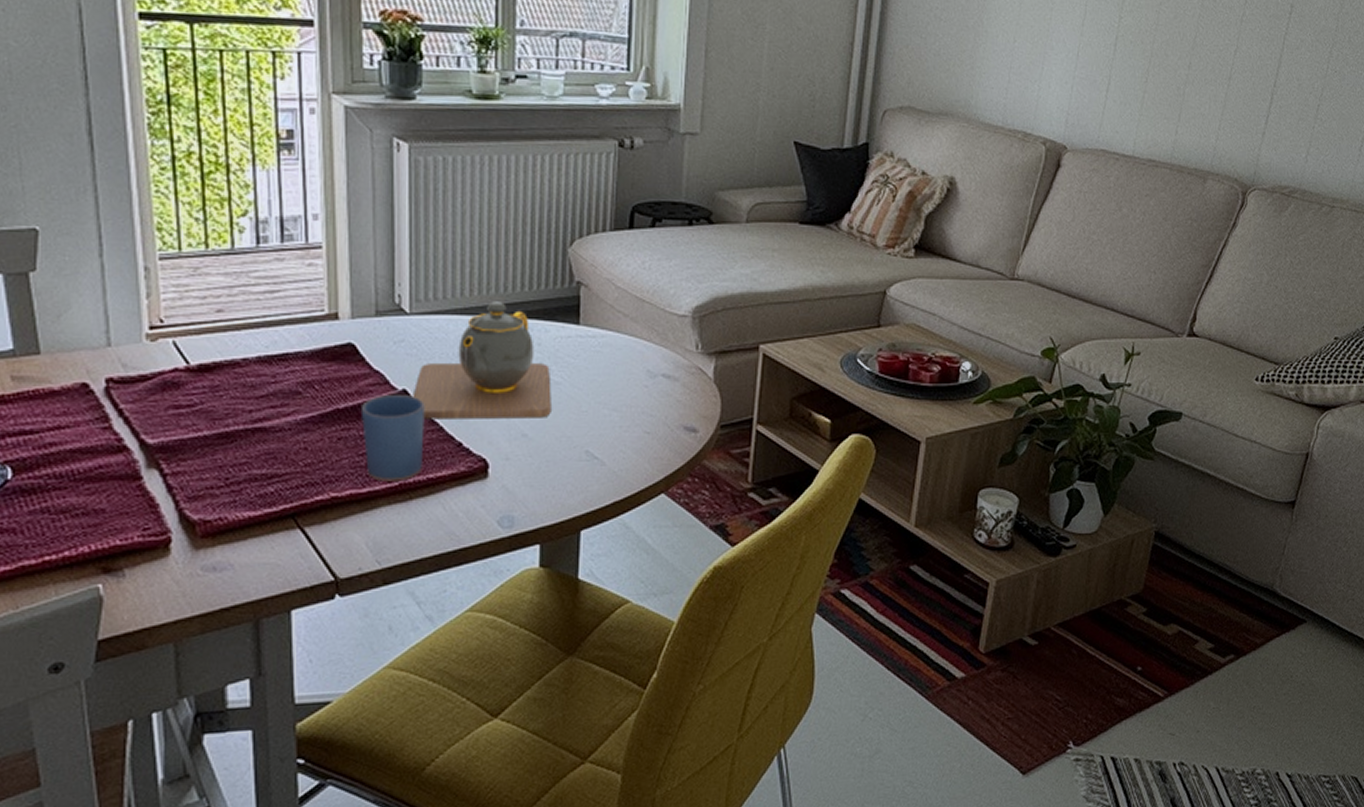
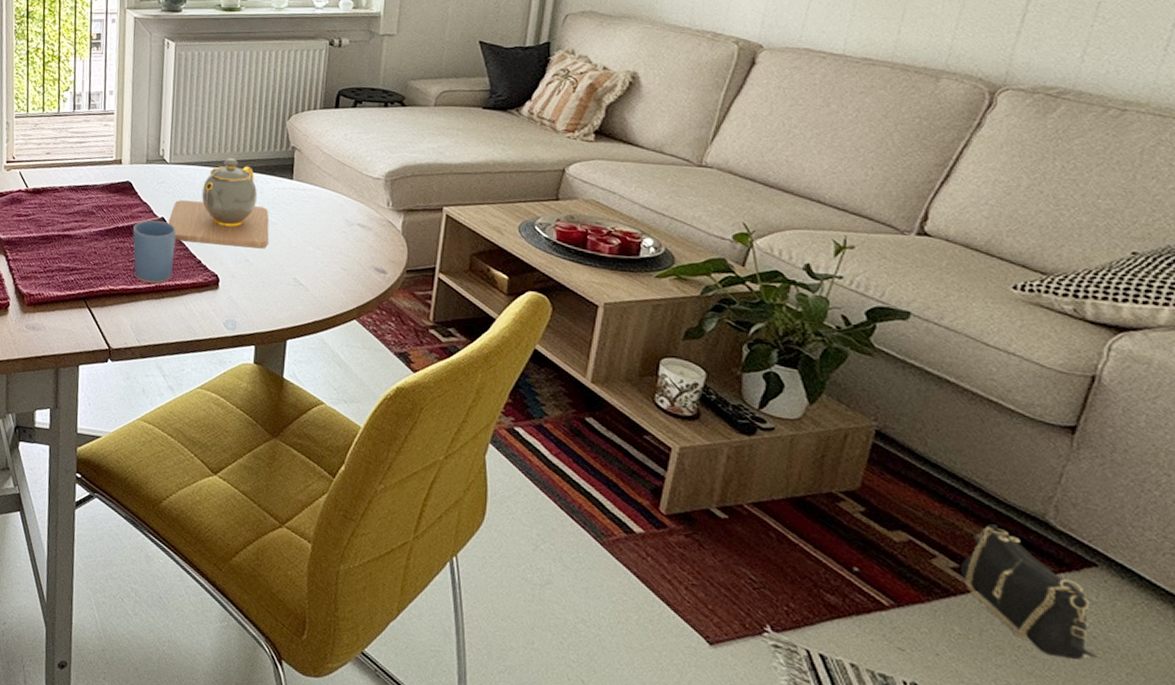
handbag: none [1216,602,1305,709] -> present [961,524,1098,660]

